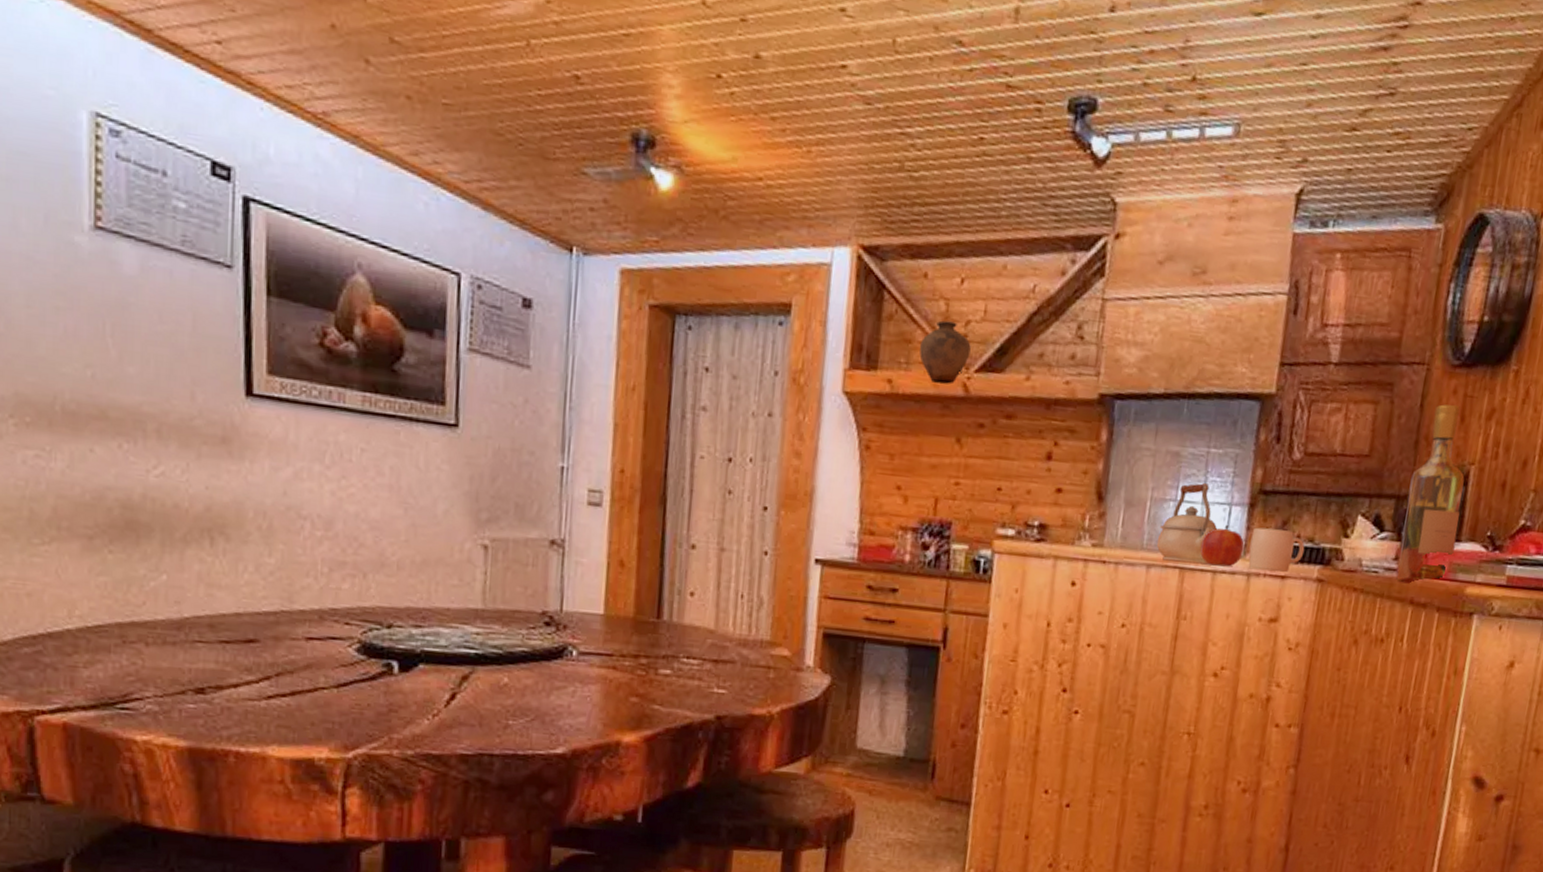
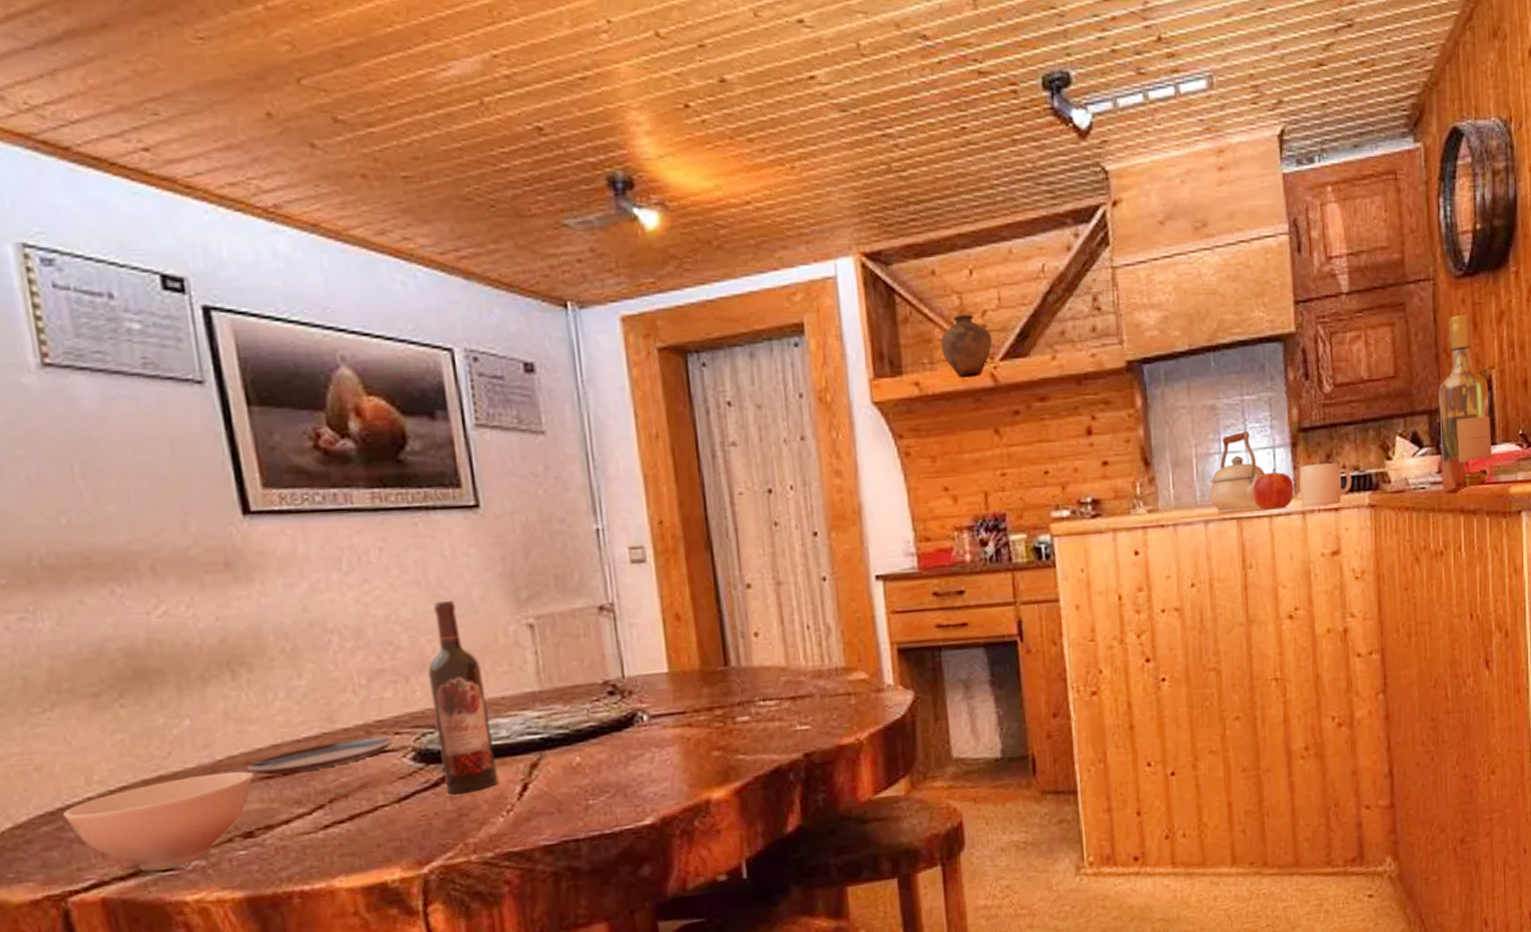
bowl: none [44,627,214,708] -> present [63,771,254,872]
plate: none [209,620,343,644] -> present [247,737,394,776]
wine bottle: none [382,509,434,692] -> present [427,601,499,795]

